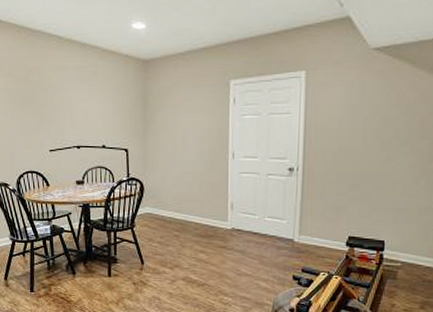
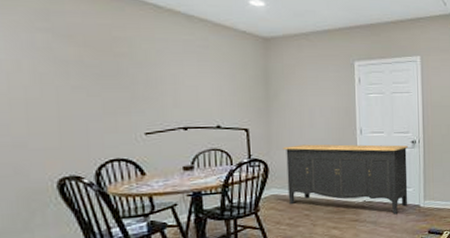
sideboard: none [157,166,284,246] -> present [283,144,408,214]

